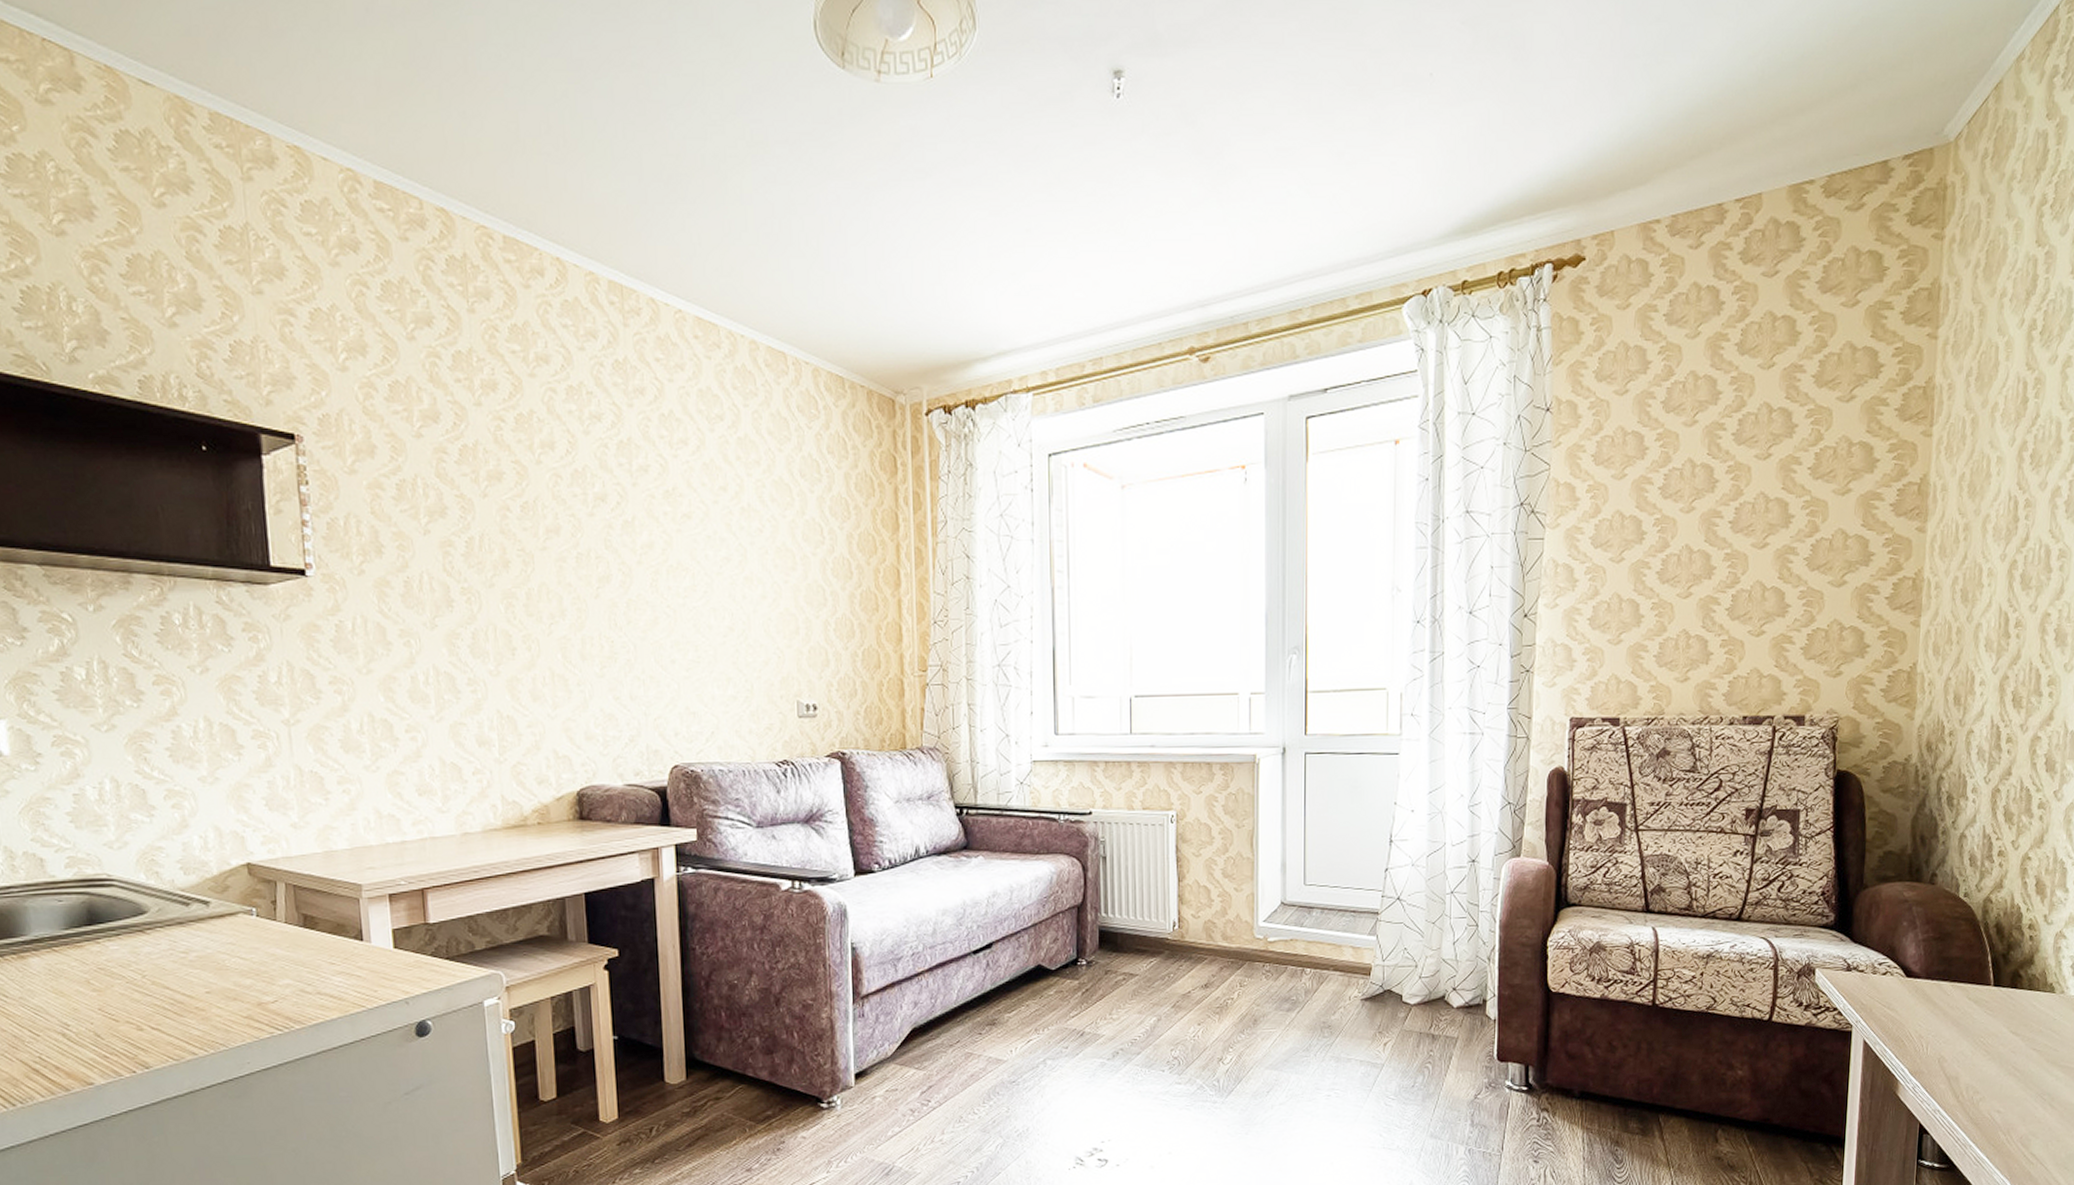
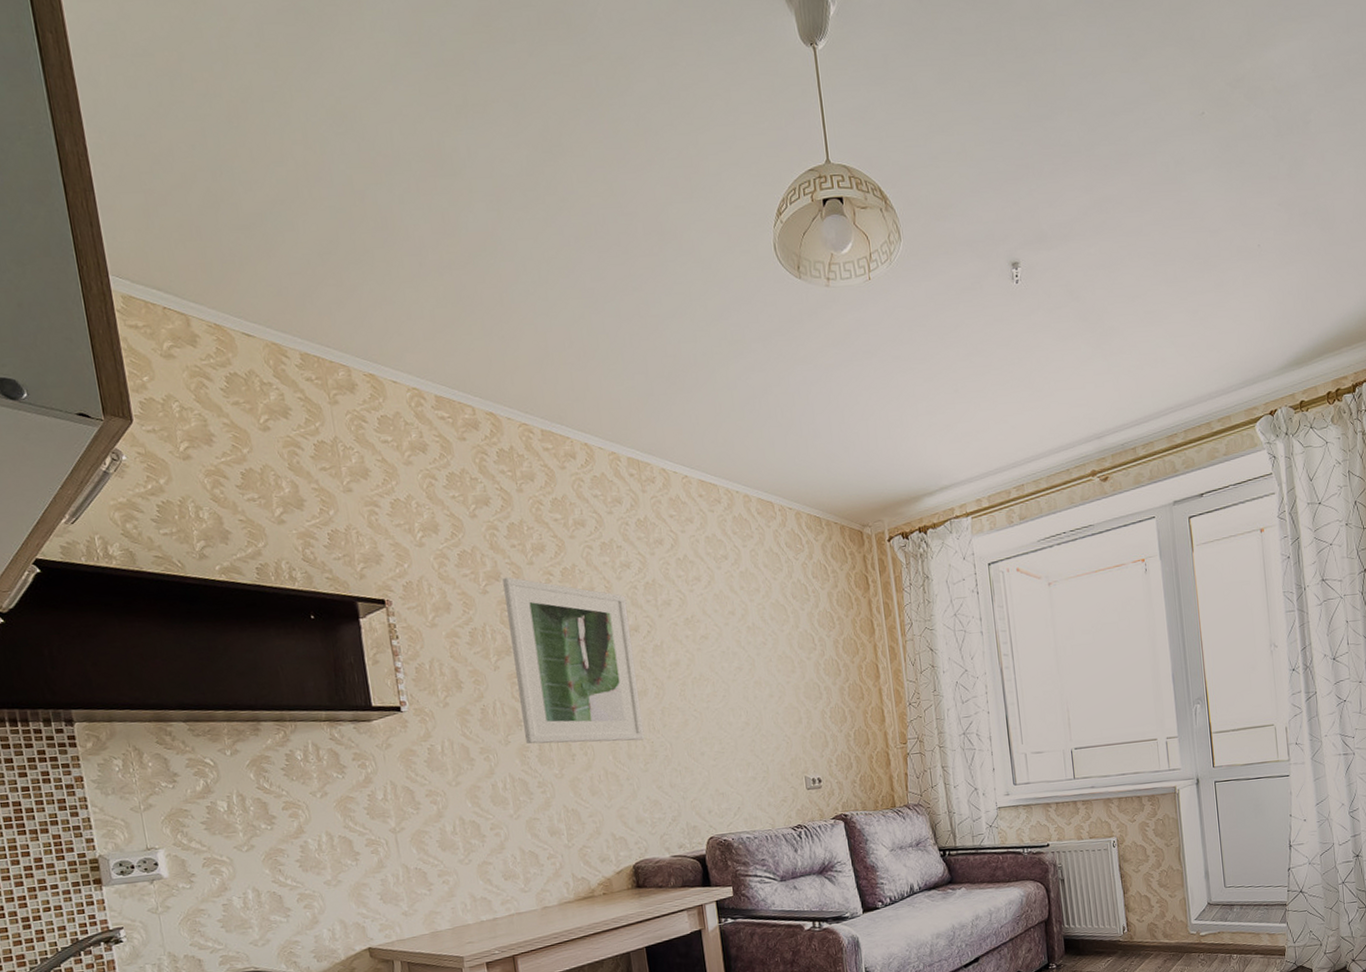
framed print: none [442,419,604,638] -> present [503,577,645,744]

